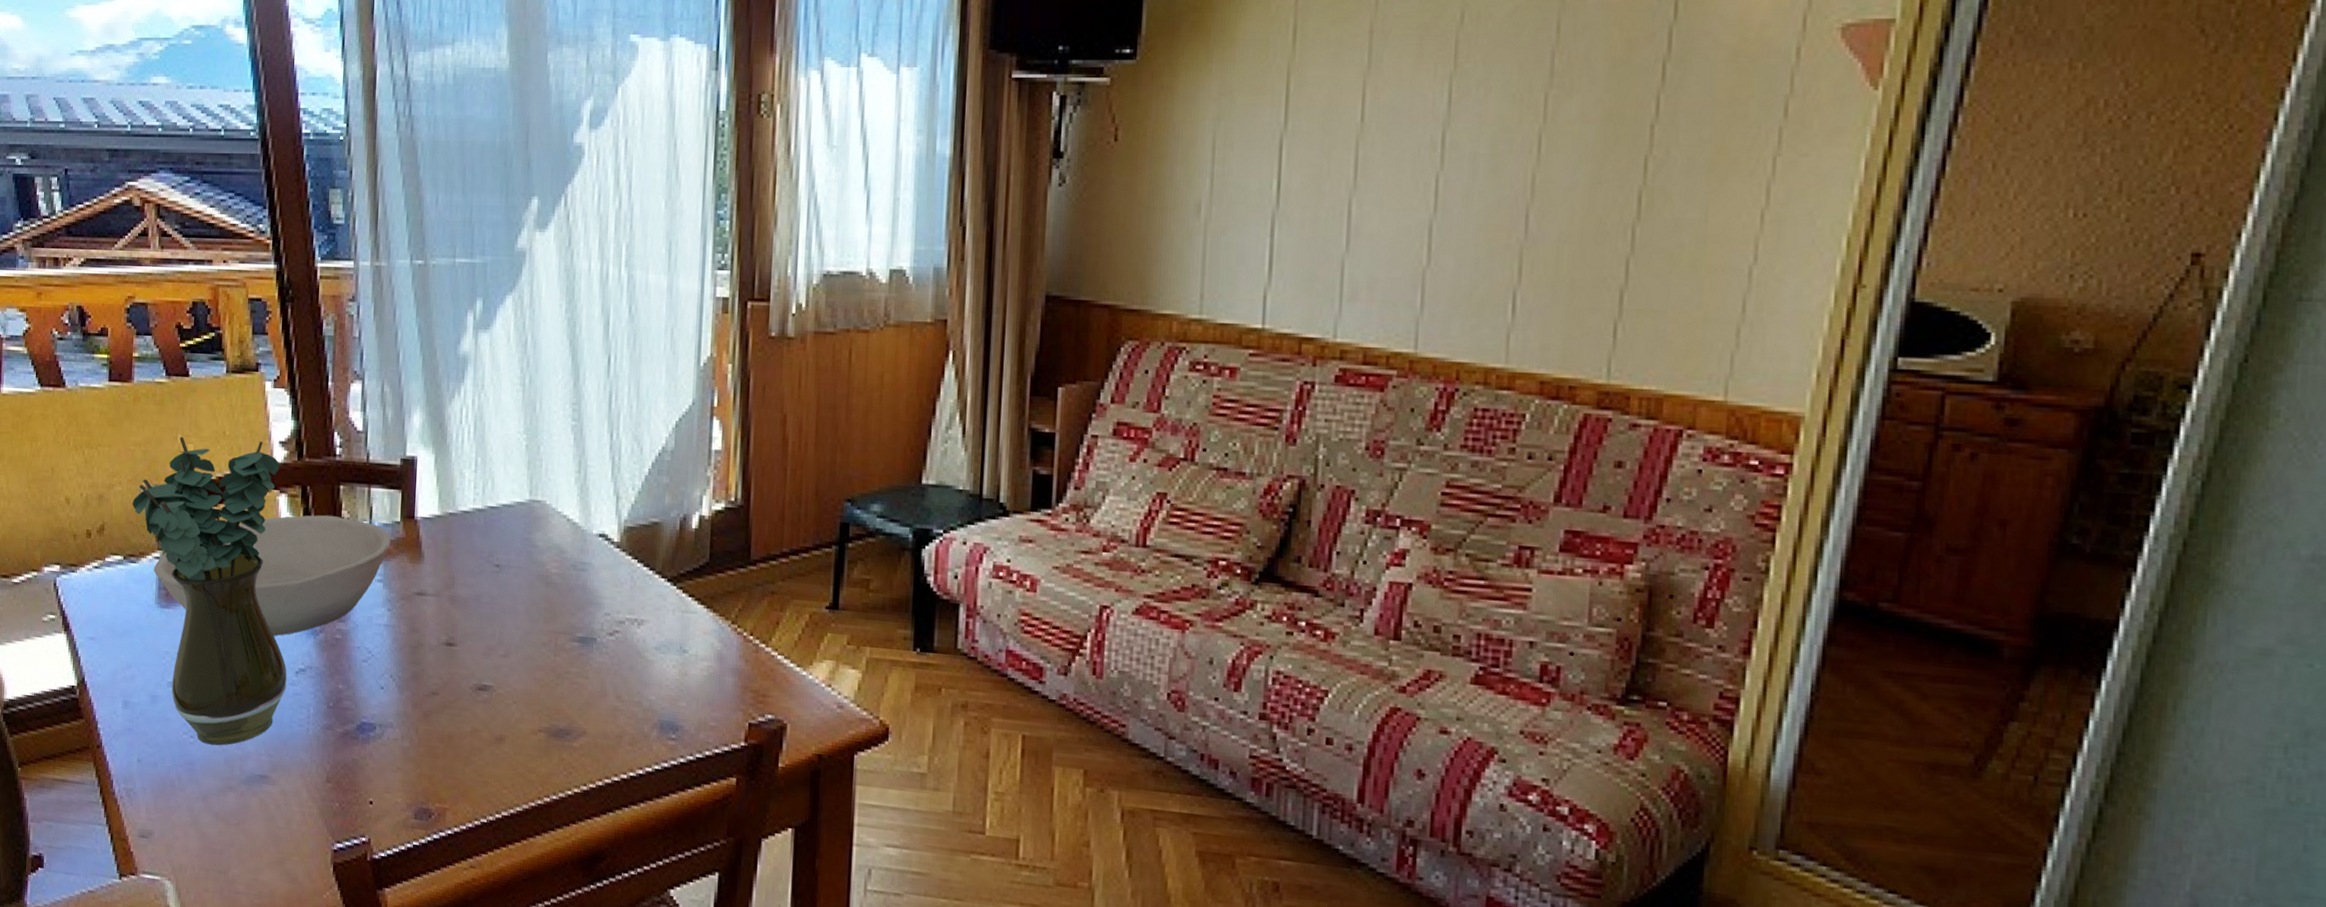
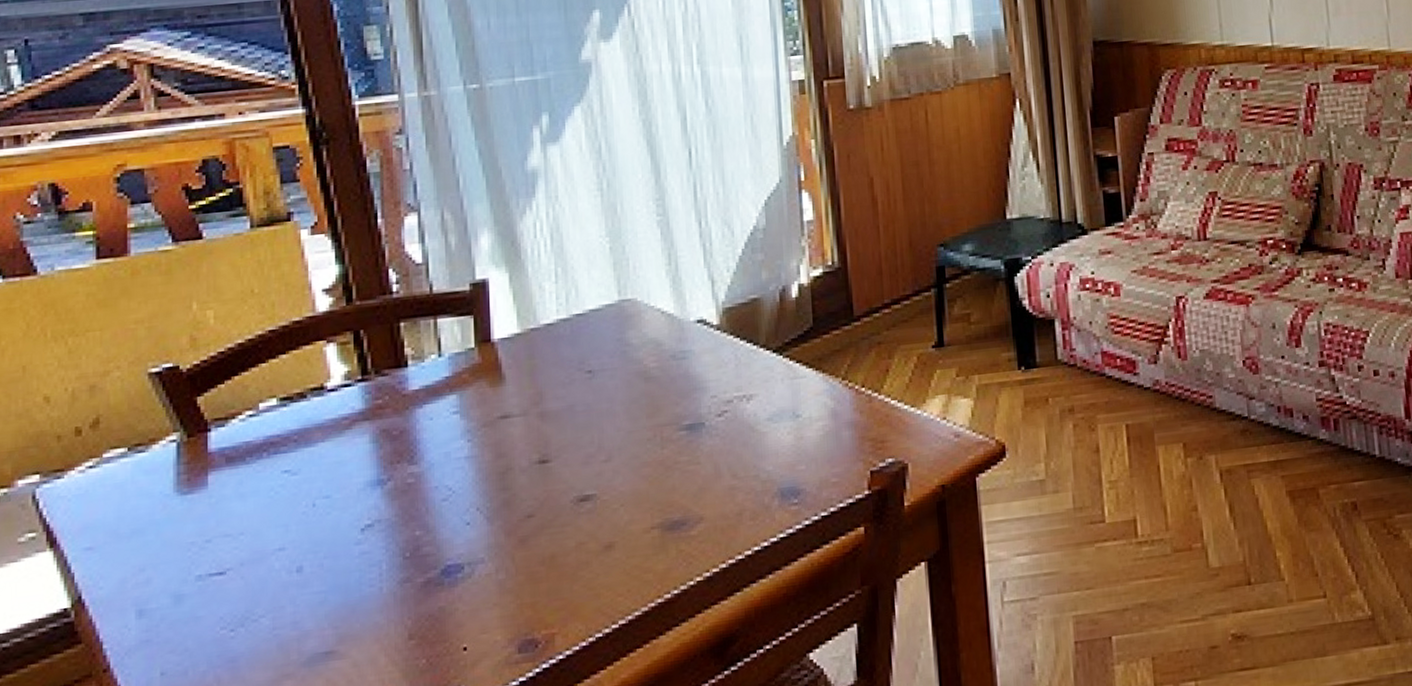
vase: present [132,436,287,746] -> none [136,293,351,634]
bowl: present [153,514,391,637] -> none [169,354,465,497]

